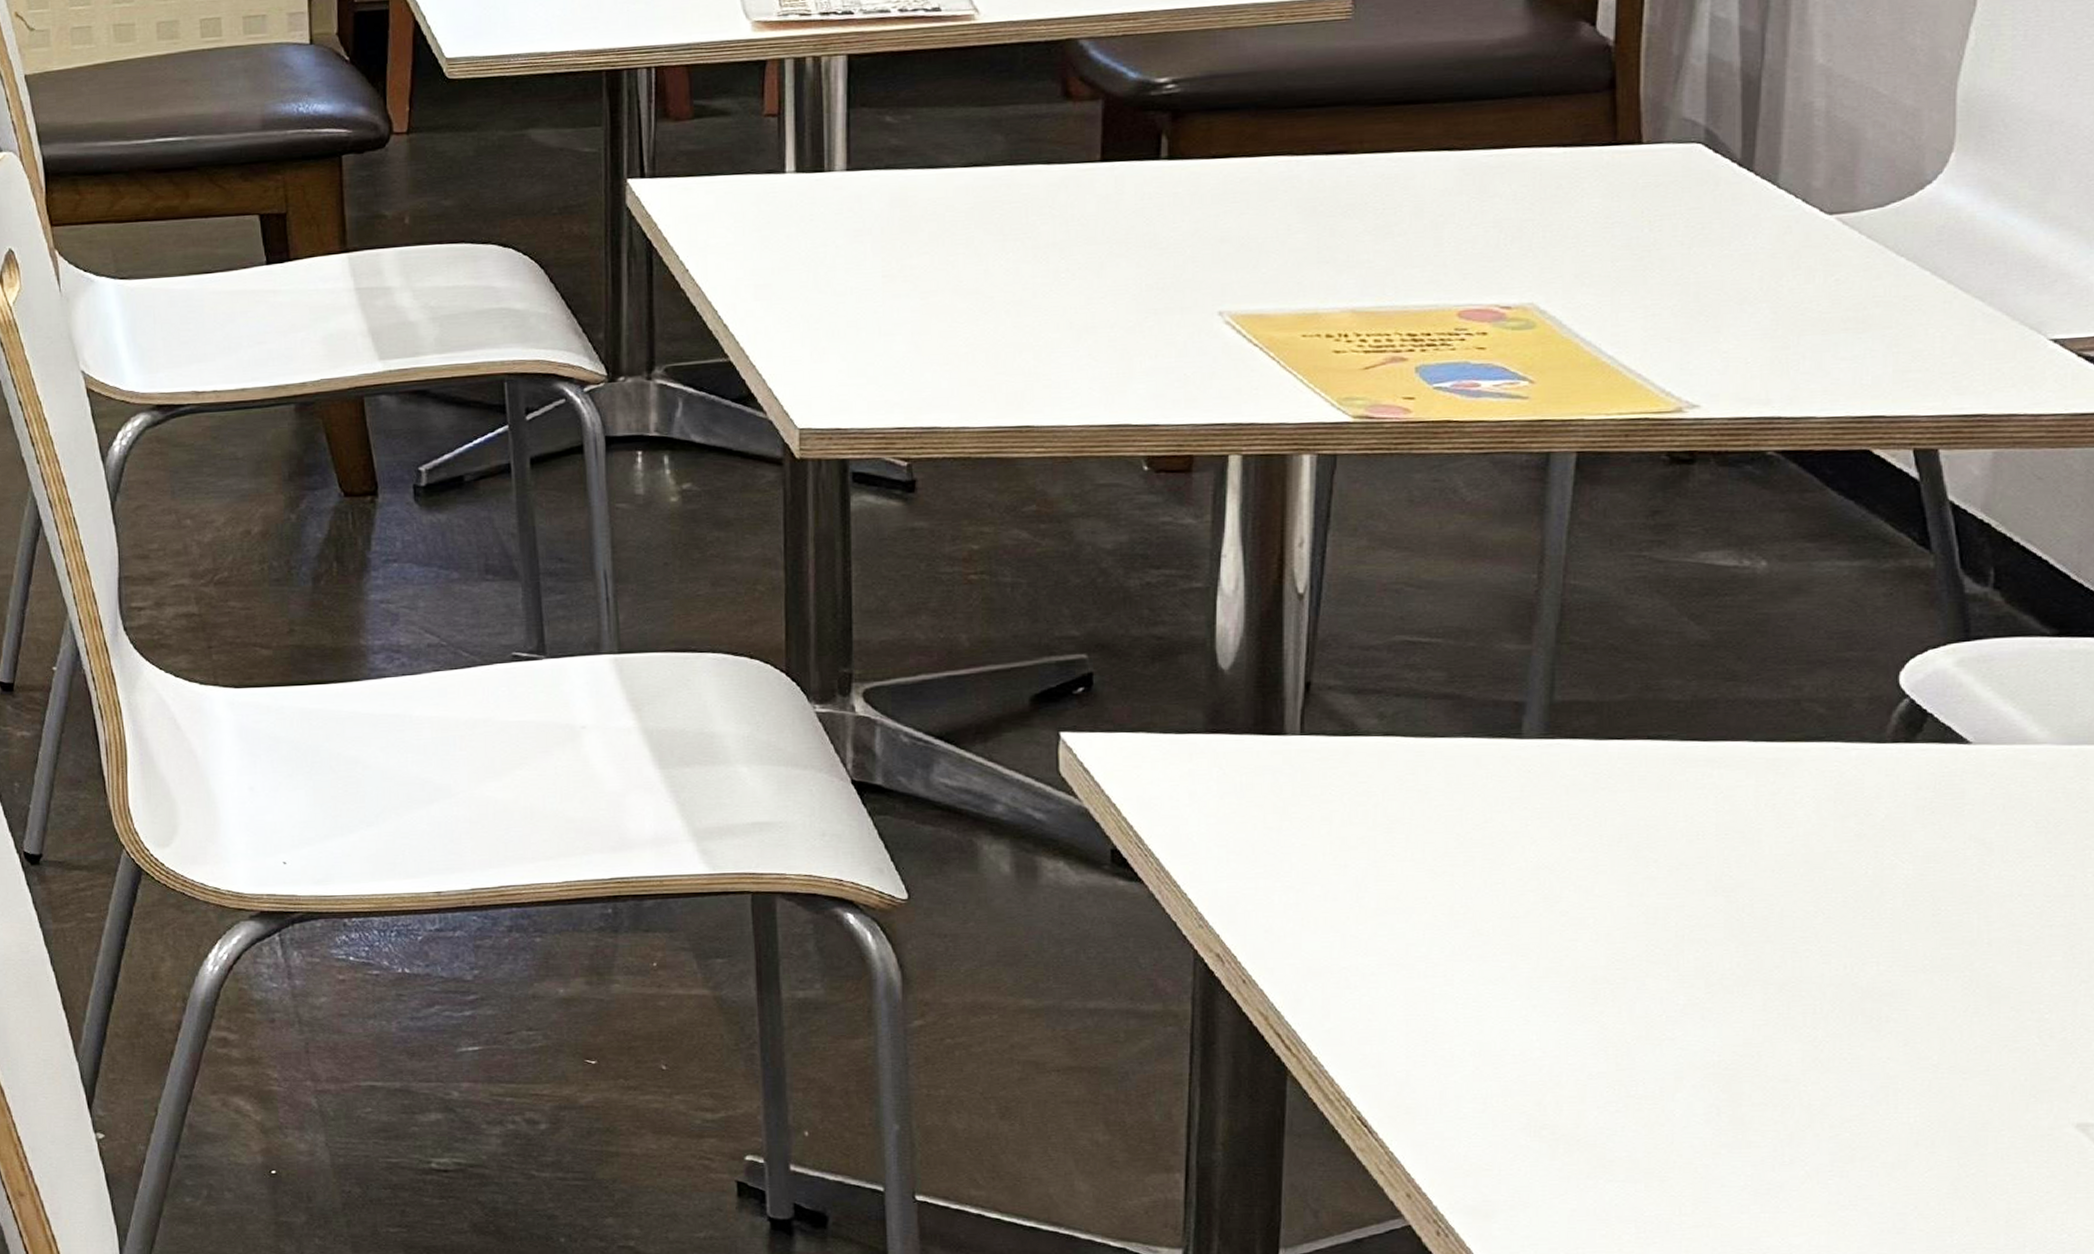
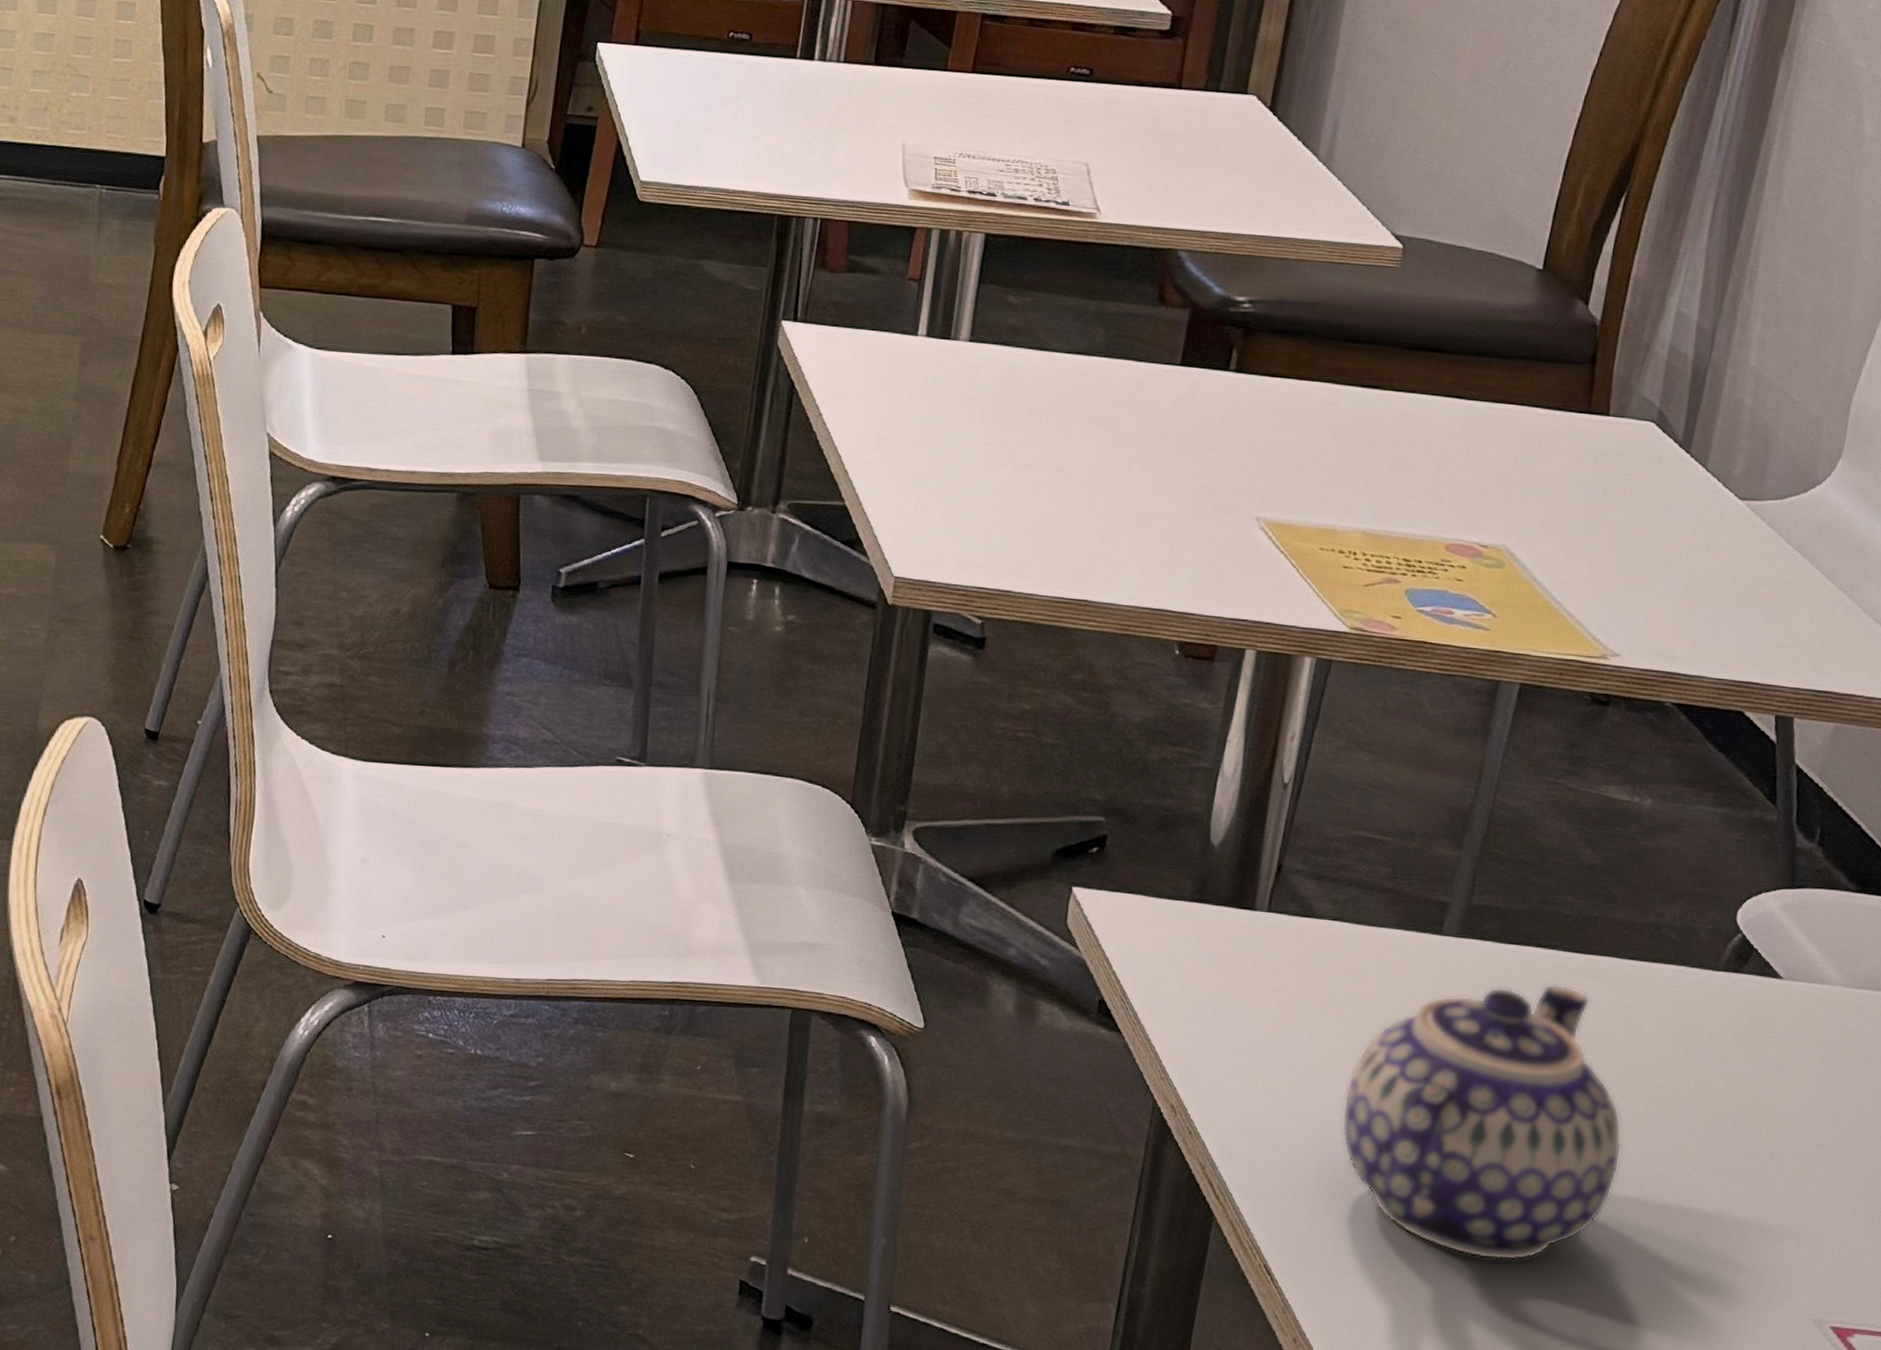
teapot: none [1428,778,1791,1089] -> present [1341,984,1622,1261]

